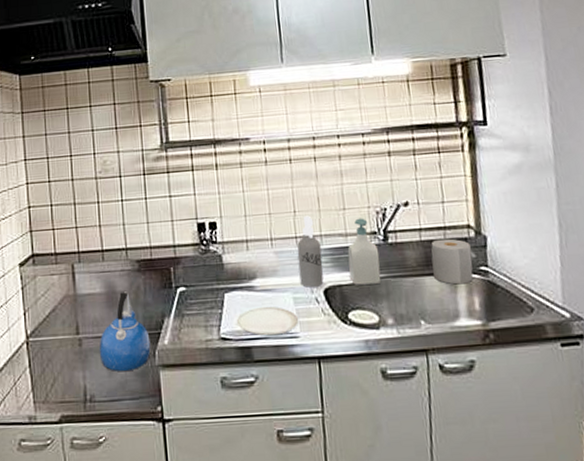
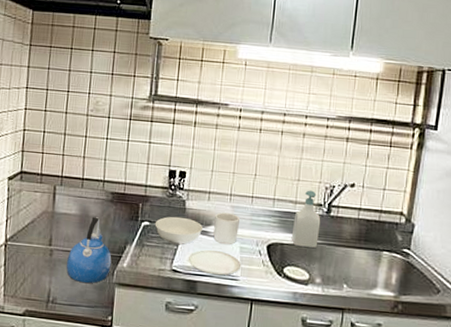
bowl: none [191,274,248,308] -> present [155,216,203,245]
mug: none [258,260,289,299] -> present [213,212,241,245]
spray bottle: present [297,215,324,289] -> none [248,180,272,243]
paper towel roll: present [431,238,473,285] -> none [363,220,399,261]

